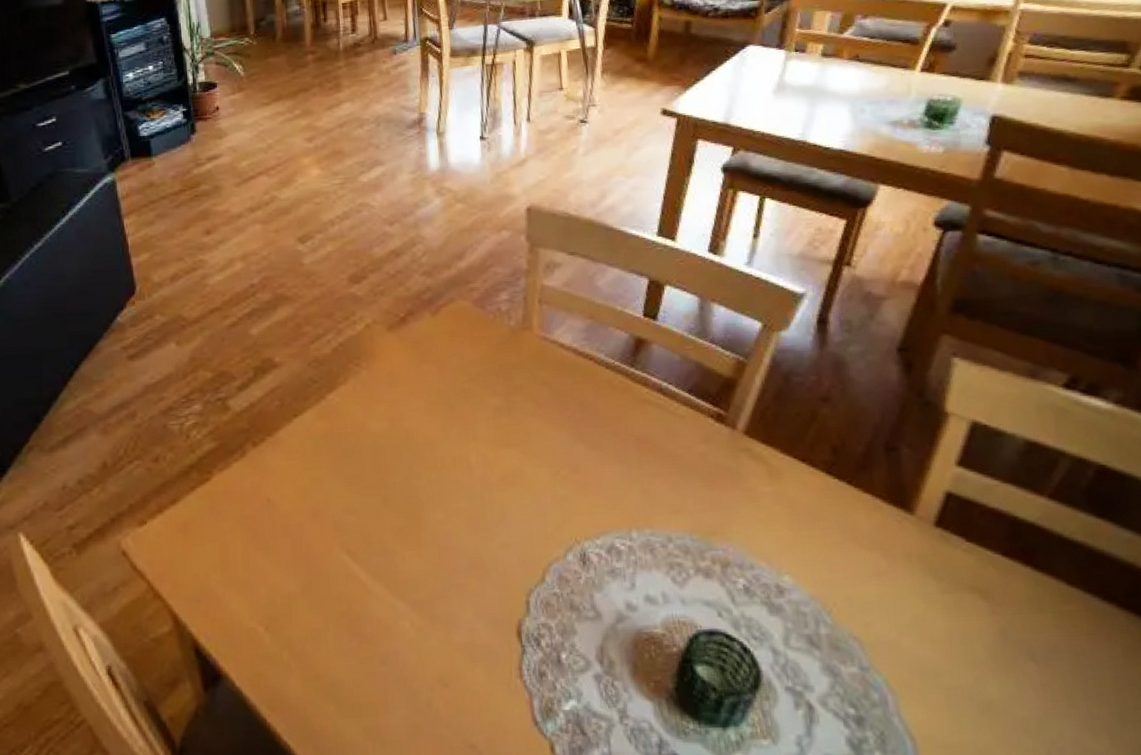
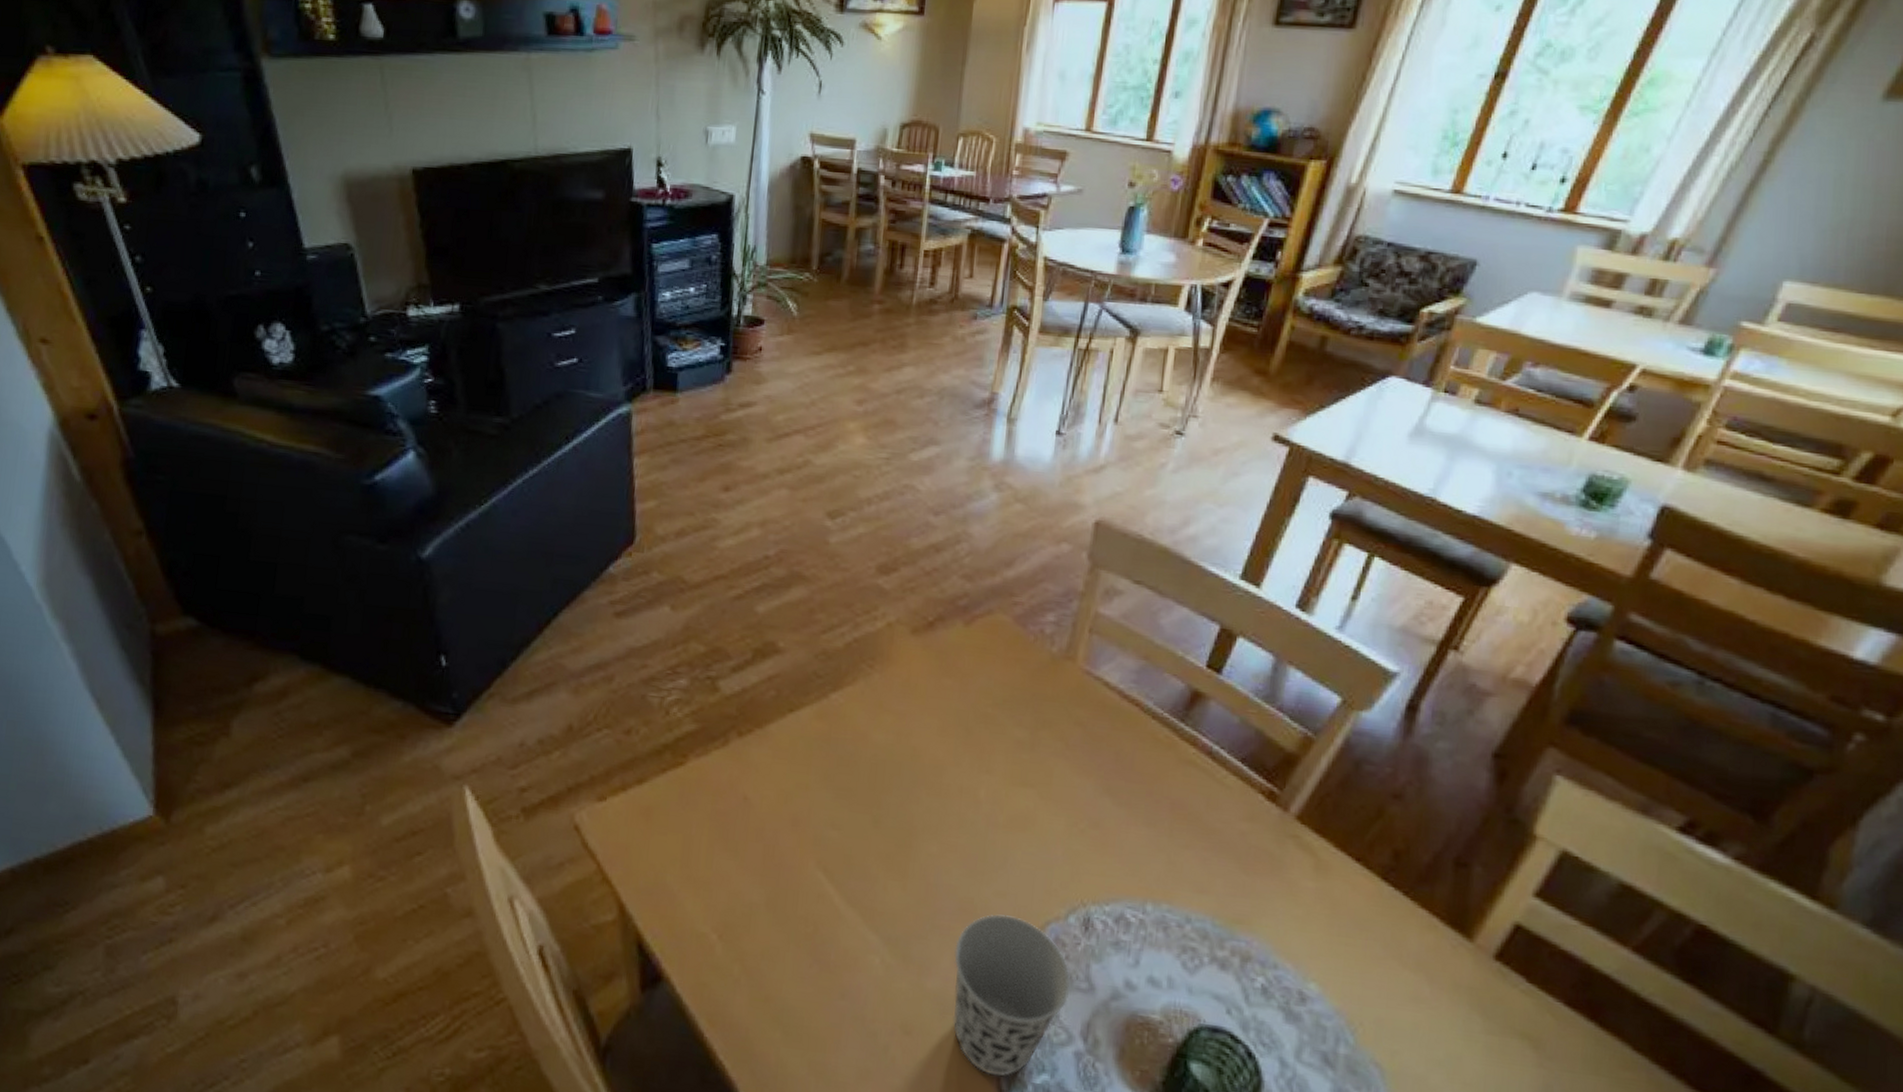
cup: none [473,563,580,710] -> present [953,913,1071,1077]

